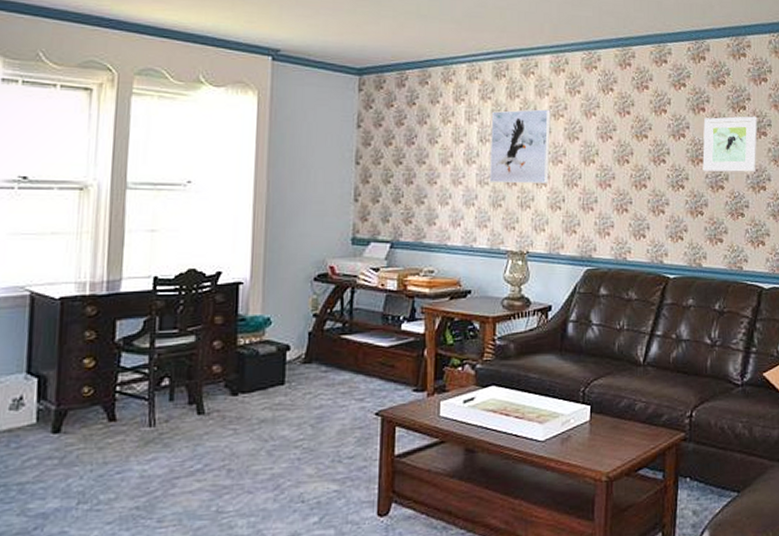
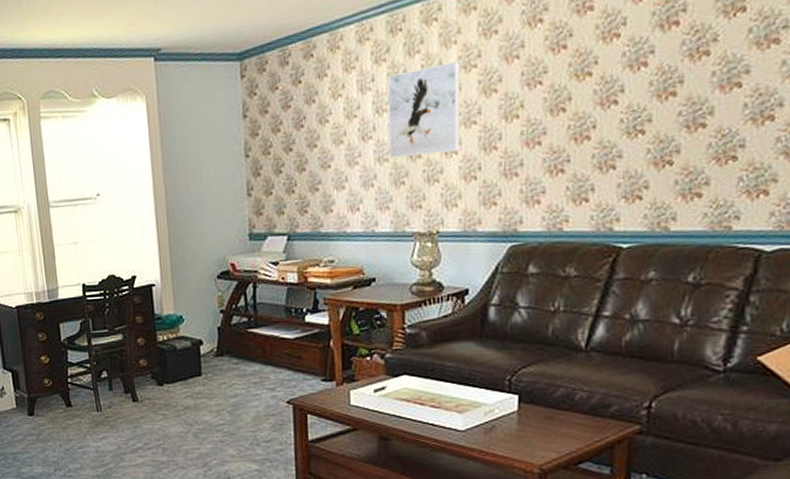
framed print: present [702,116,758,173] -> none [674,18,766,109]

